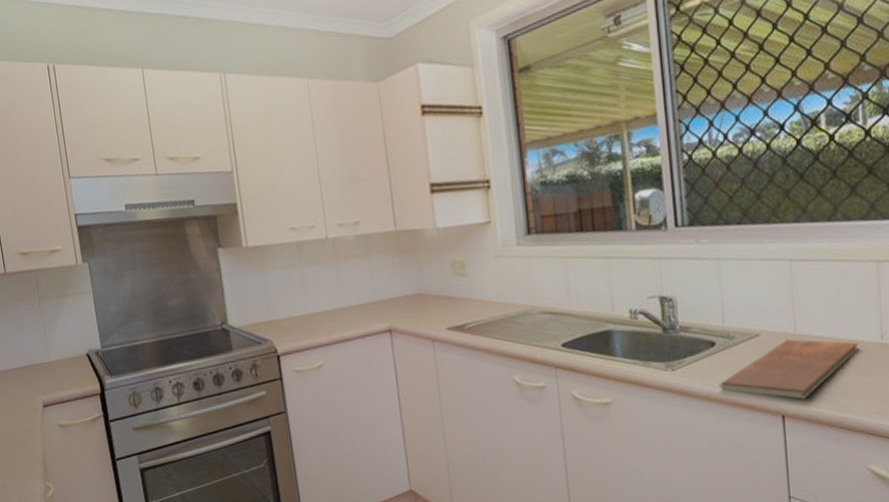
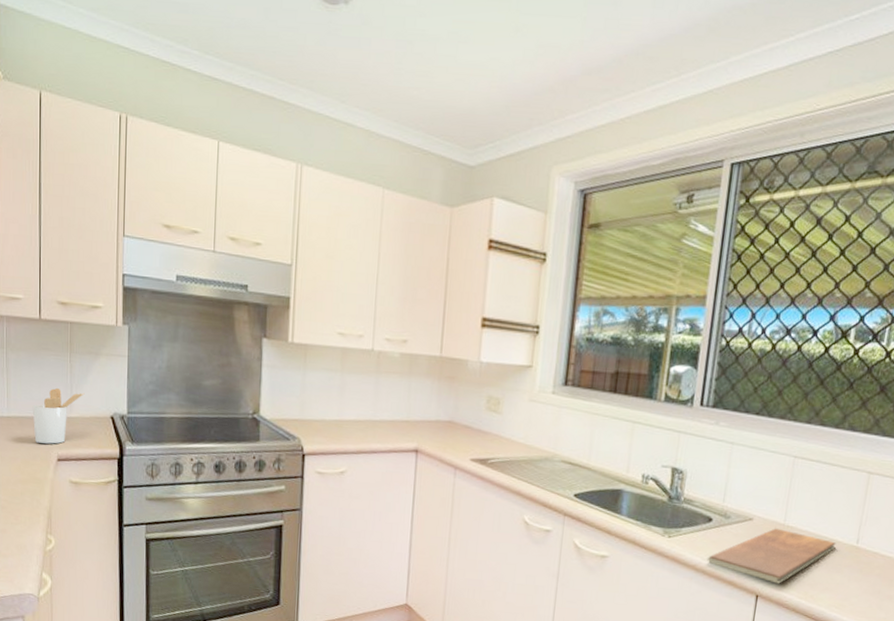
utensil holder: none [11,335,58,393] -> present [32,387,85,444]

